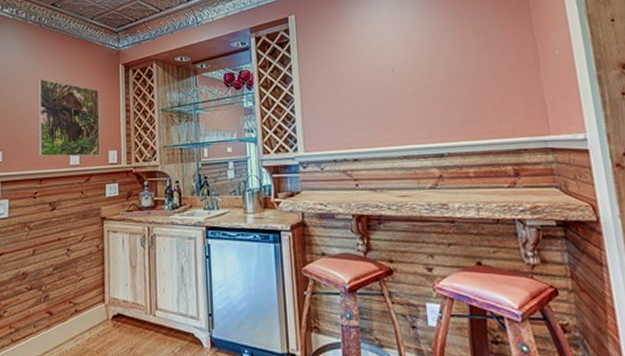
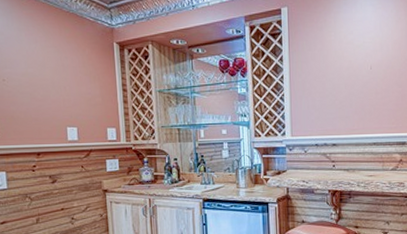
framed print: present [37,79,100,157] -> none [25,52,99,133]

